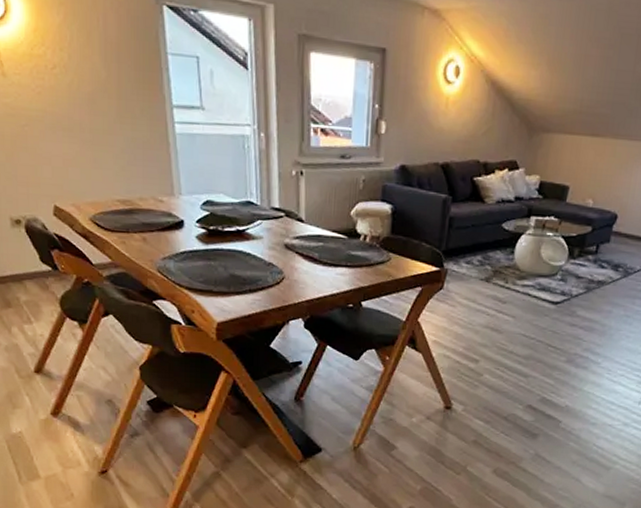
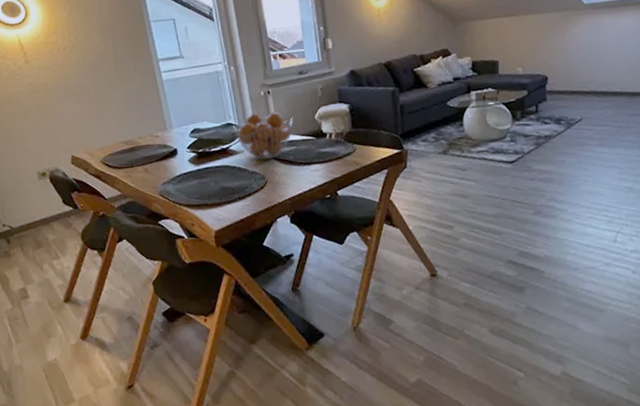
fruit basket: none [253,195,325,253] -> present [233,111,293,160]

